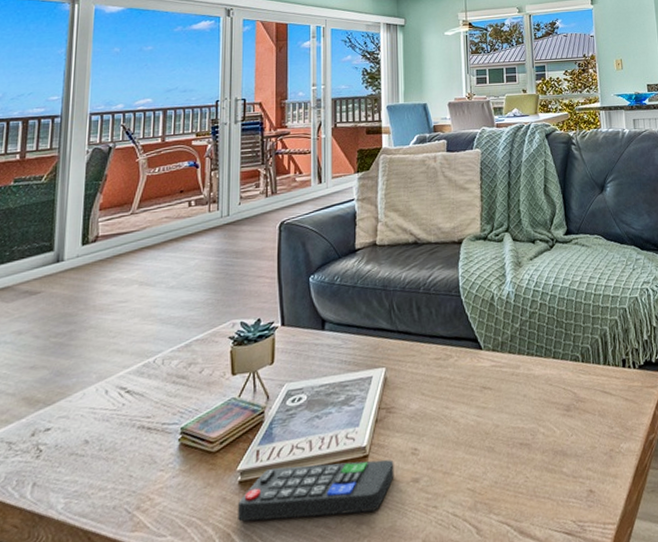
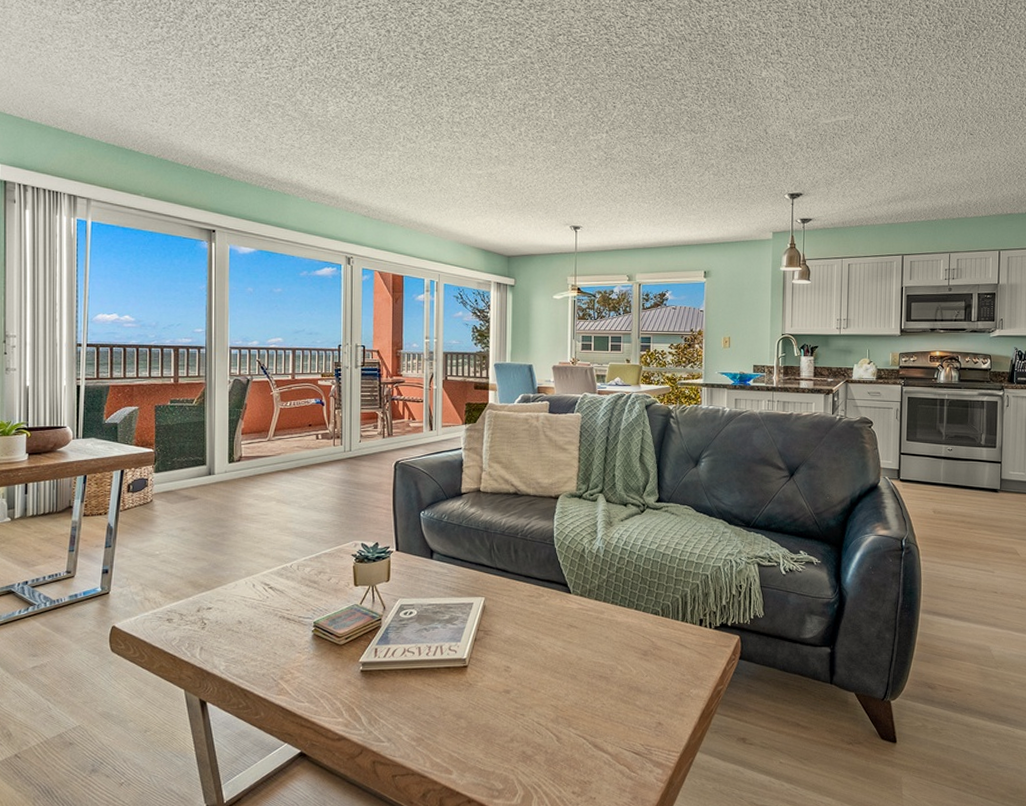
remote control: present [238,459,394,522] -> none [360,665,489,710]

